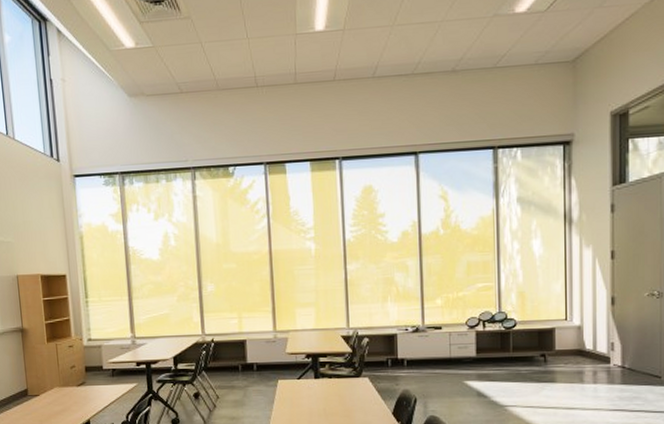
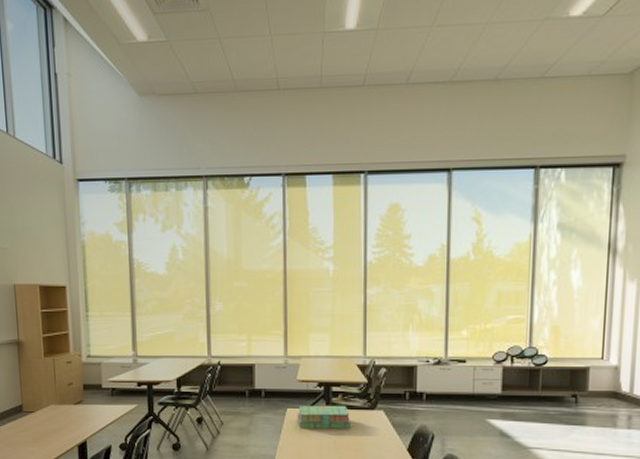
stack of books: none [288,374,339,399] -> present [297,405,352,429]

